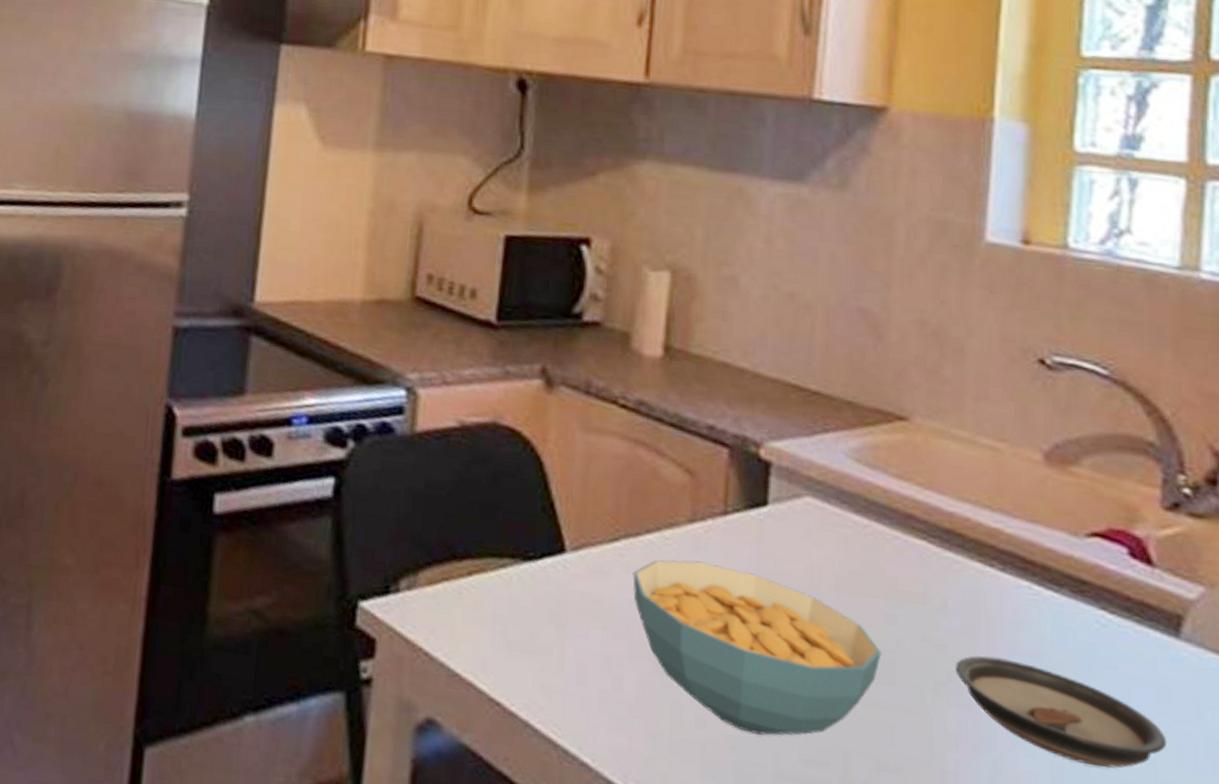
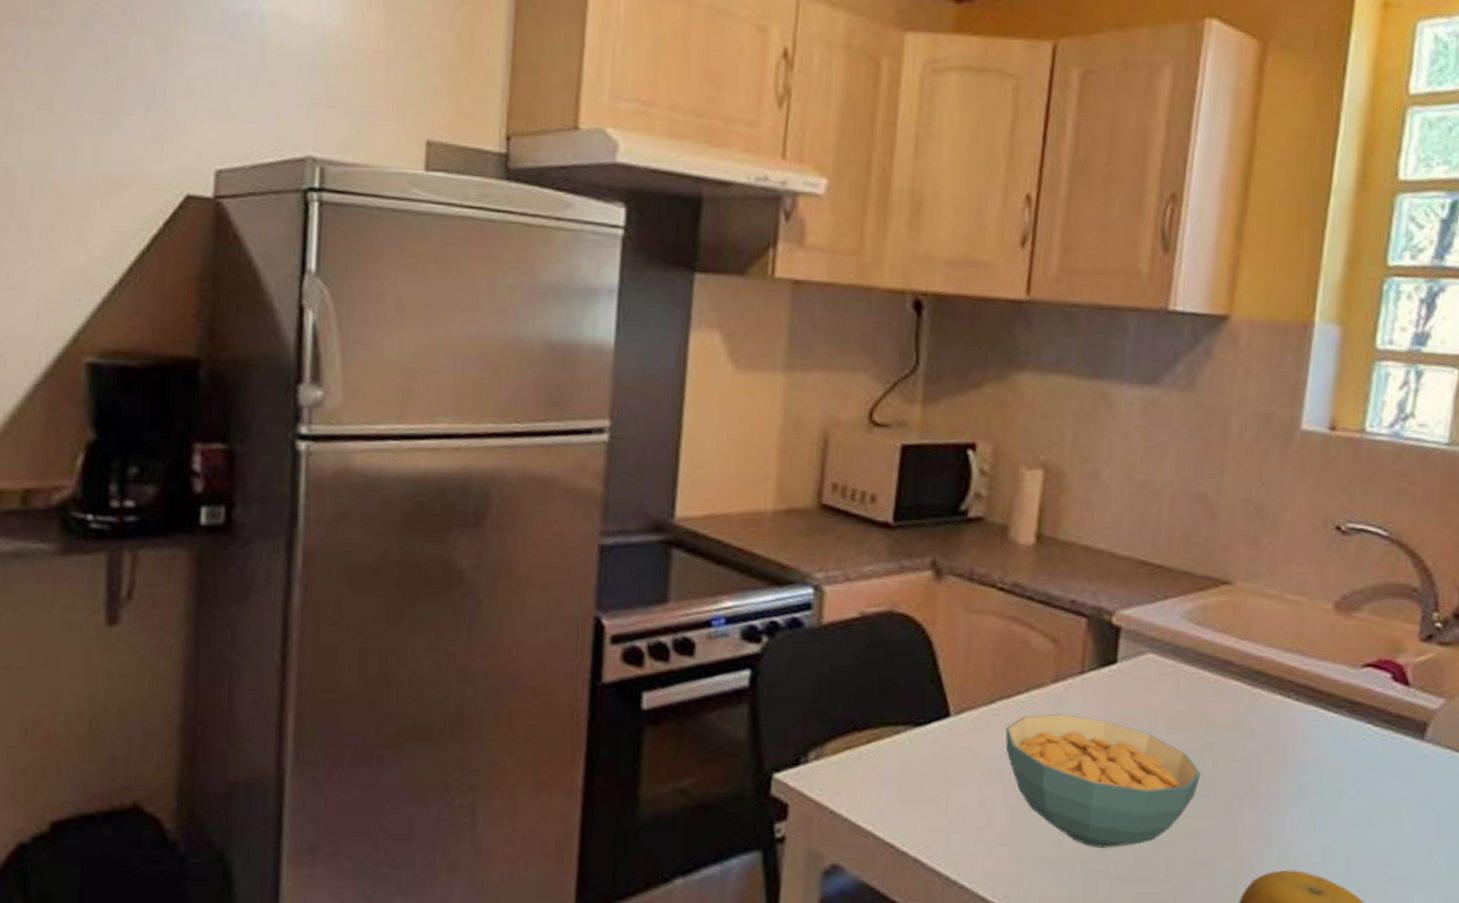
saucer: present [955,655,1168,769] -> none [1256,768,1409,845]

